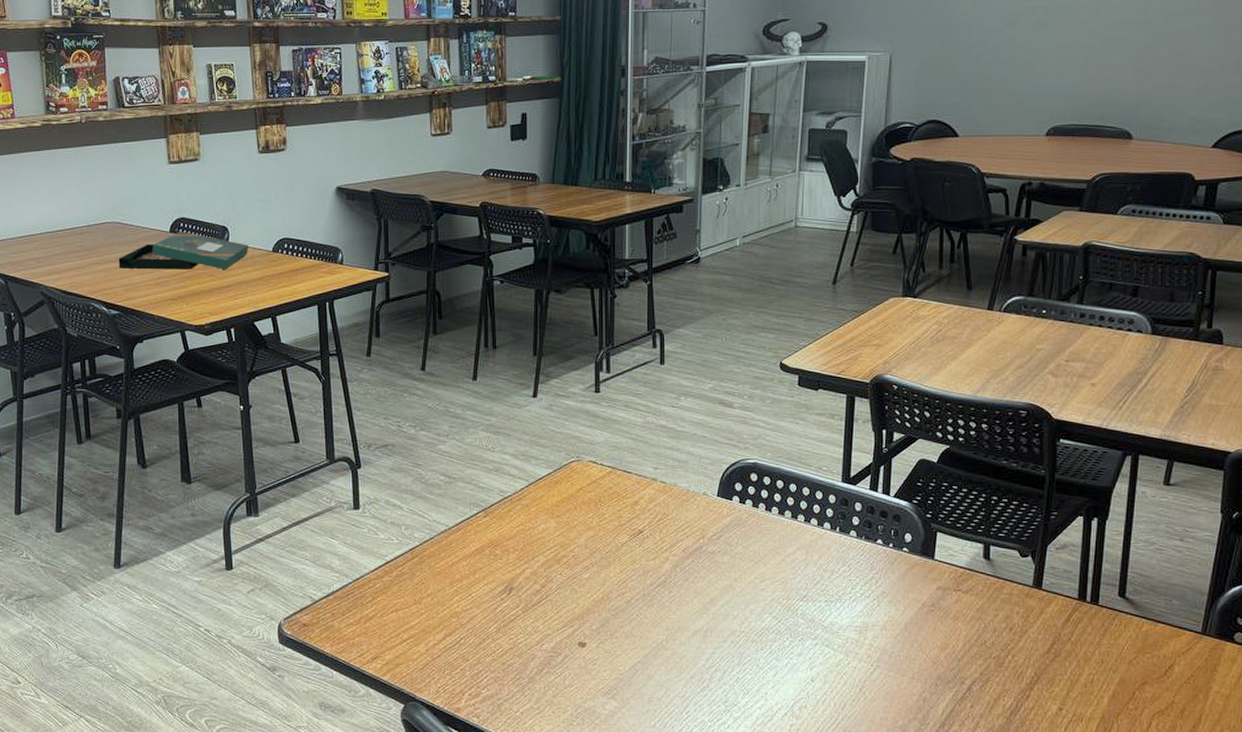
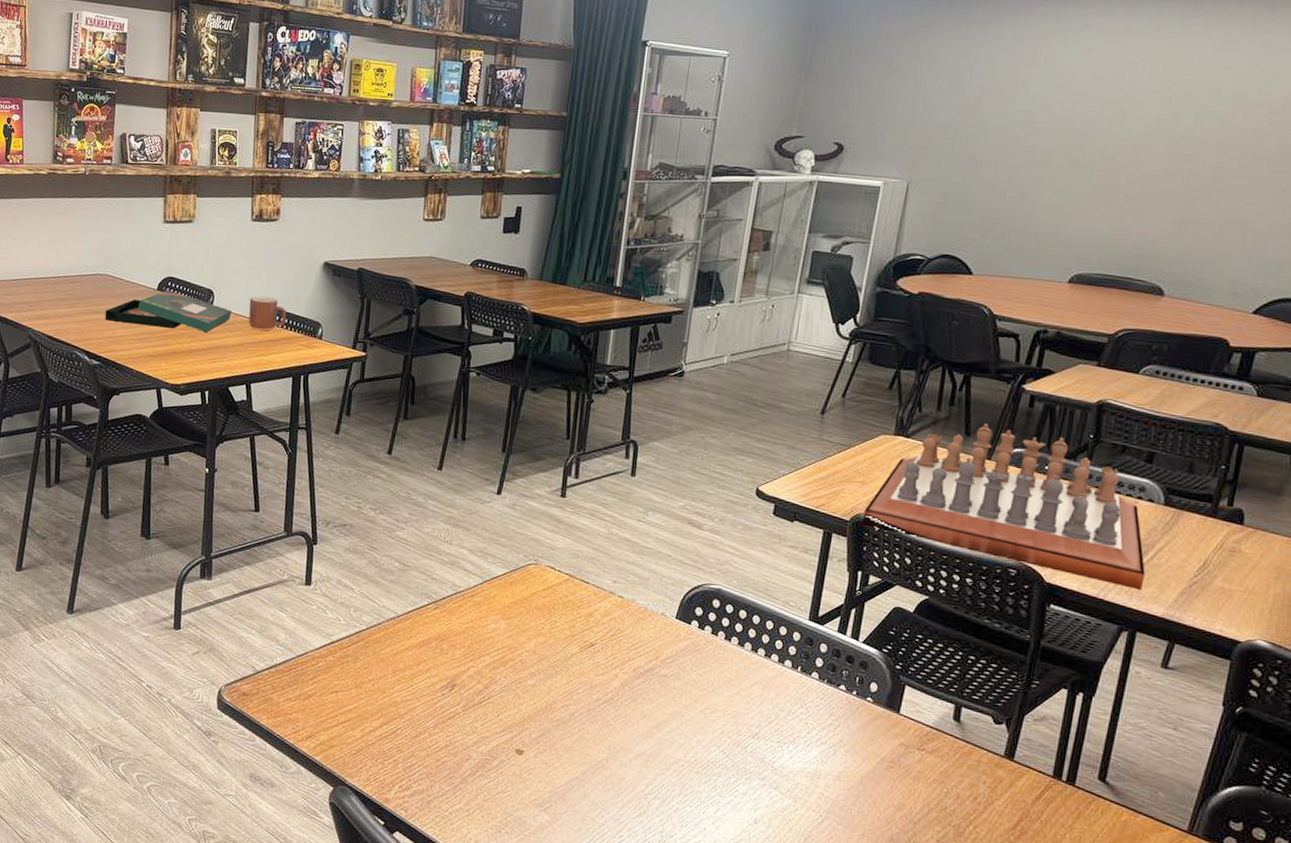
mug: none [265,228,305,262] -> present [248,296,287,331]
chess set: none [881,276,1141,415] -> present [861,423,1145,590]

